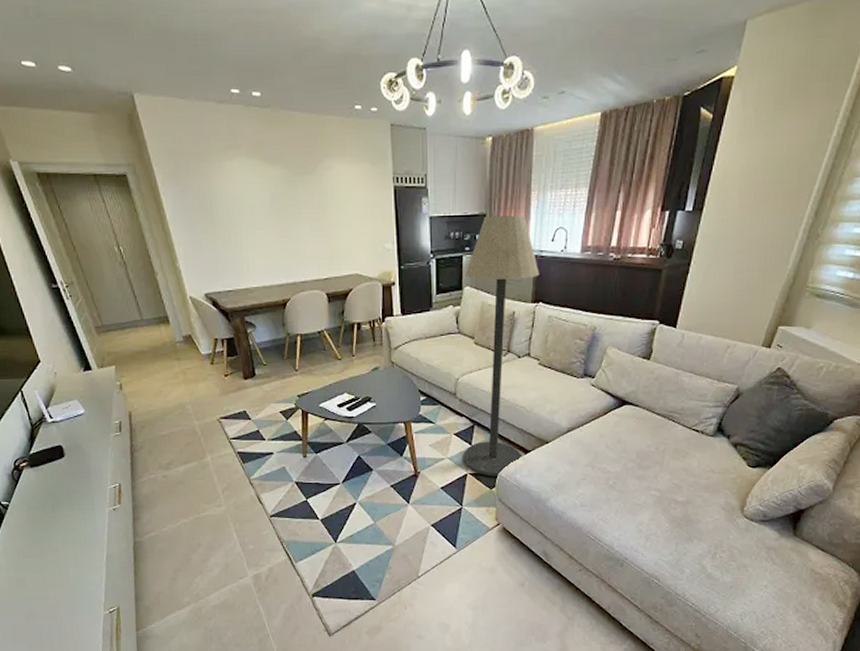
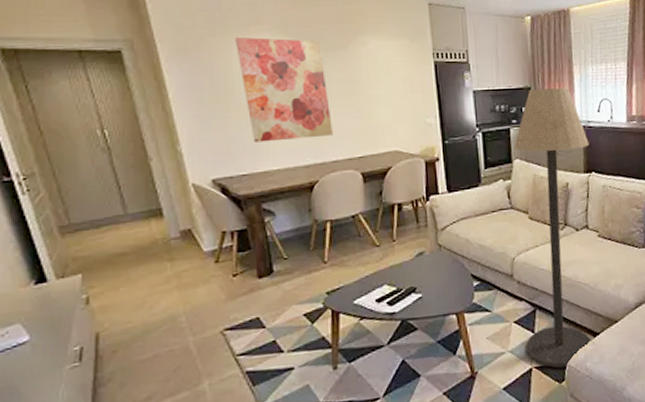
wall art: none [216,160,302,262] -> present [234,36,333,143]

